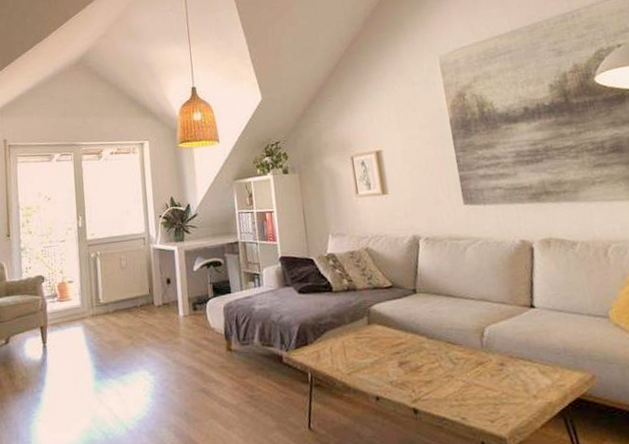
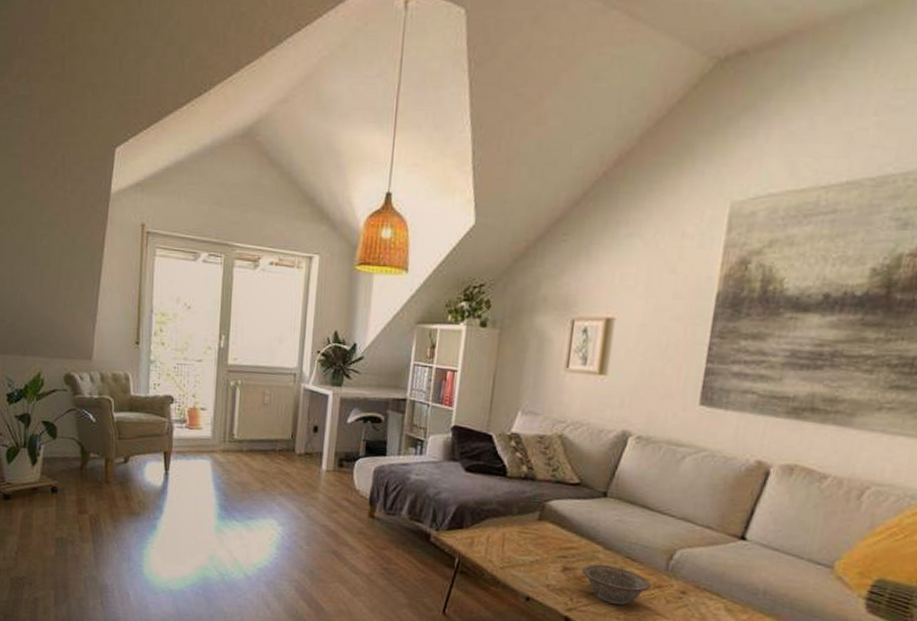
decorative bowl: none [414,352,475,388] -> present [582,564,651,606]

